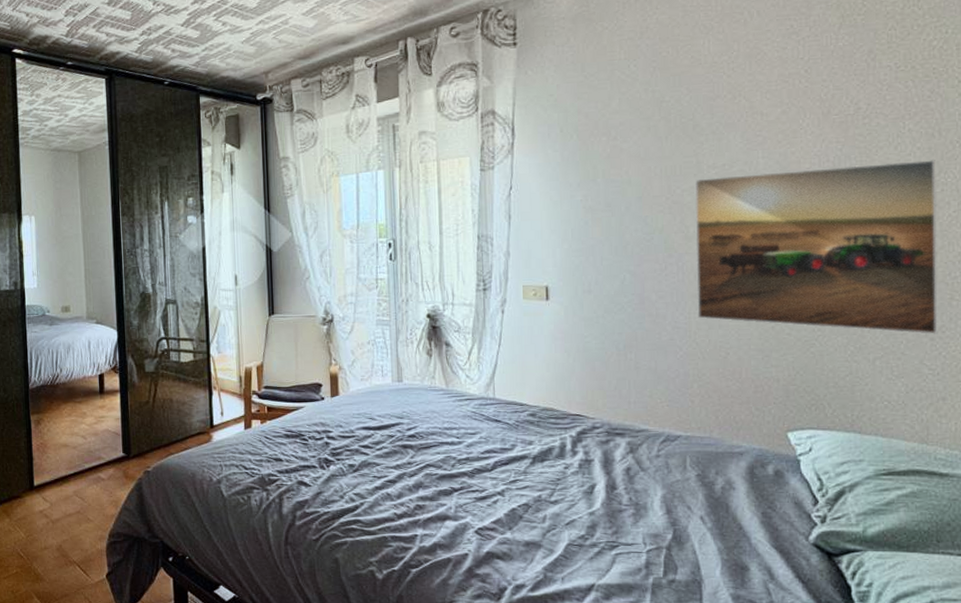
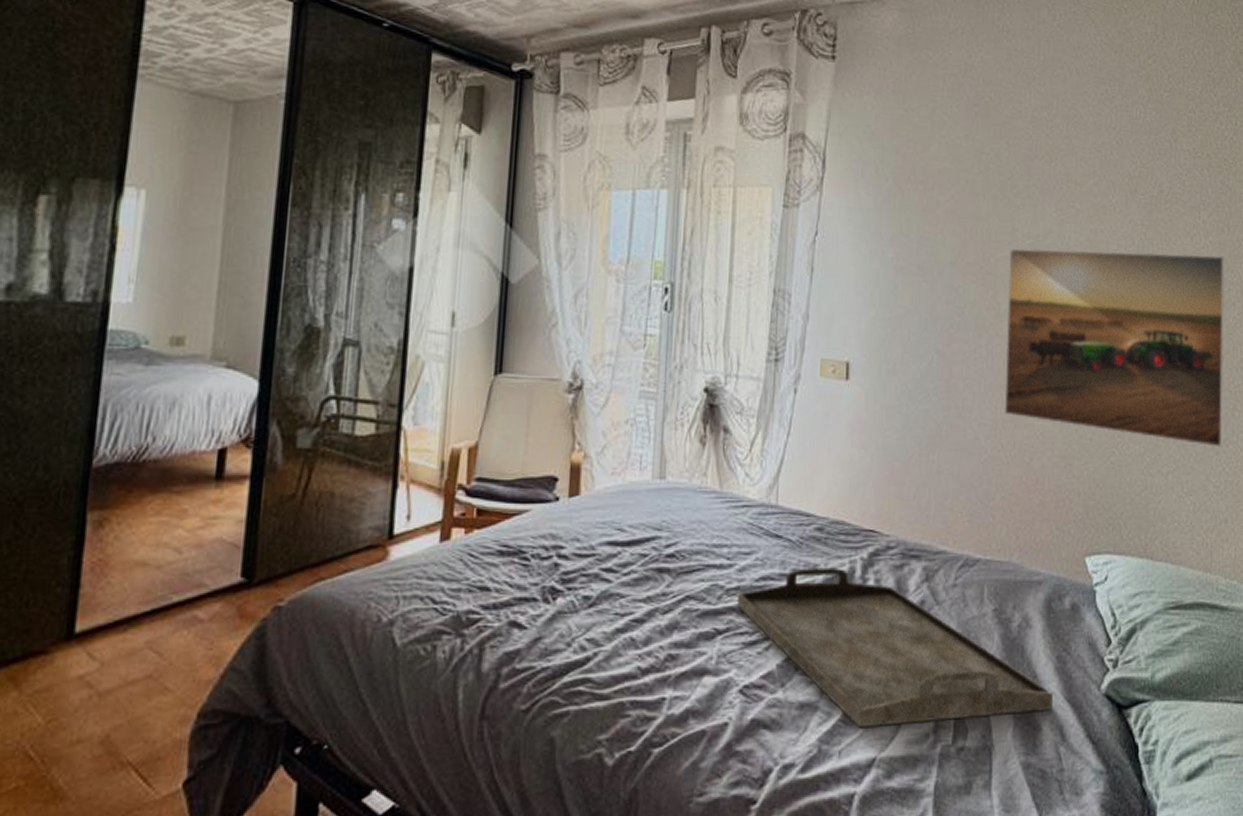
serving tray: none [467,443,760,561] -> present [736,567,1053,727]

